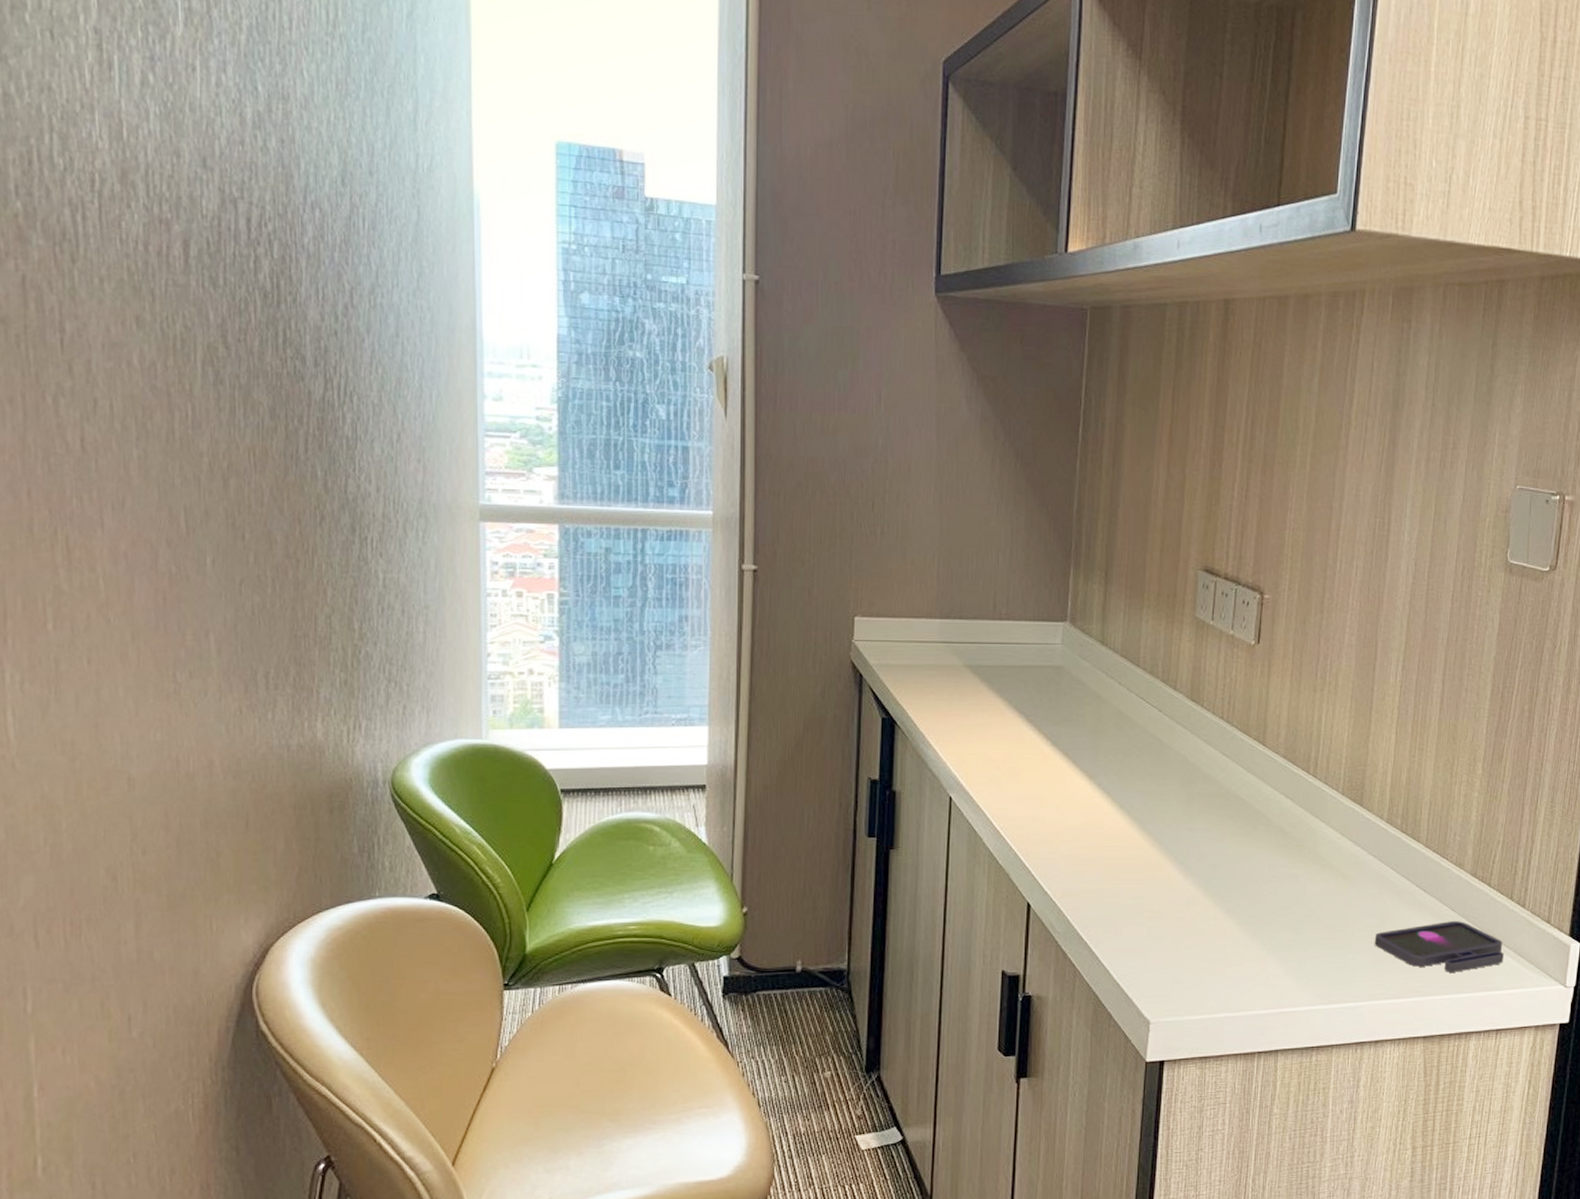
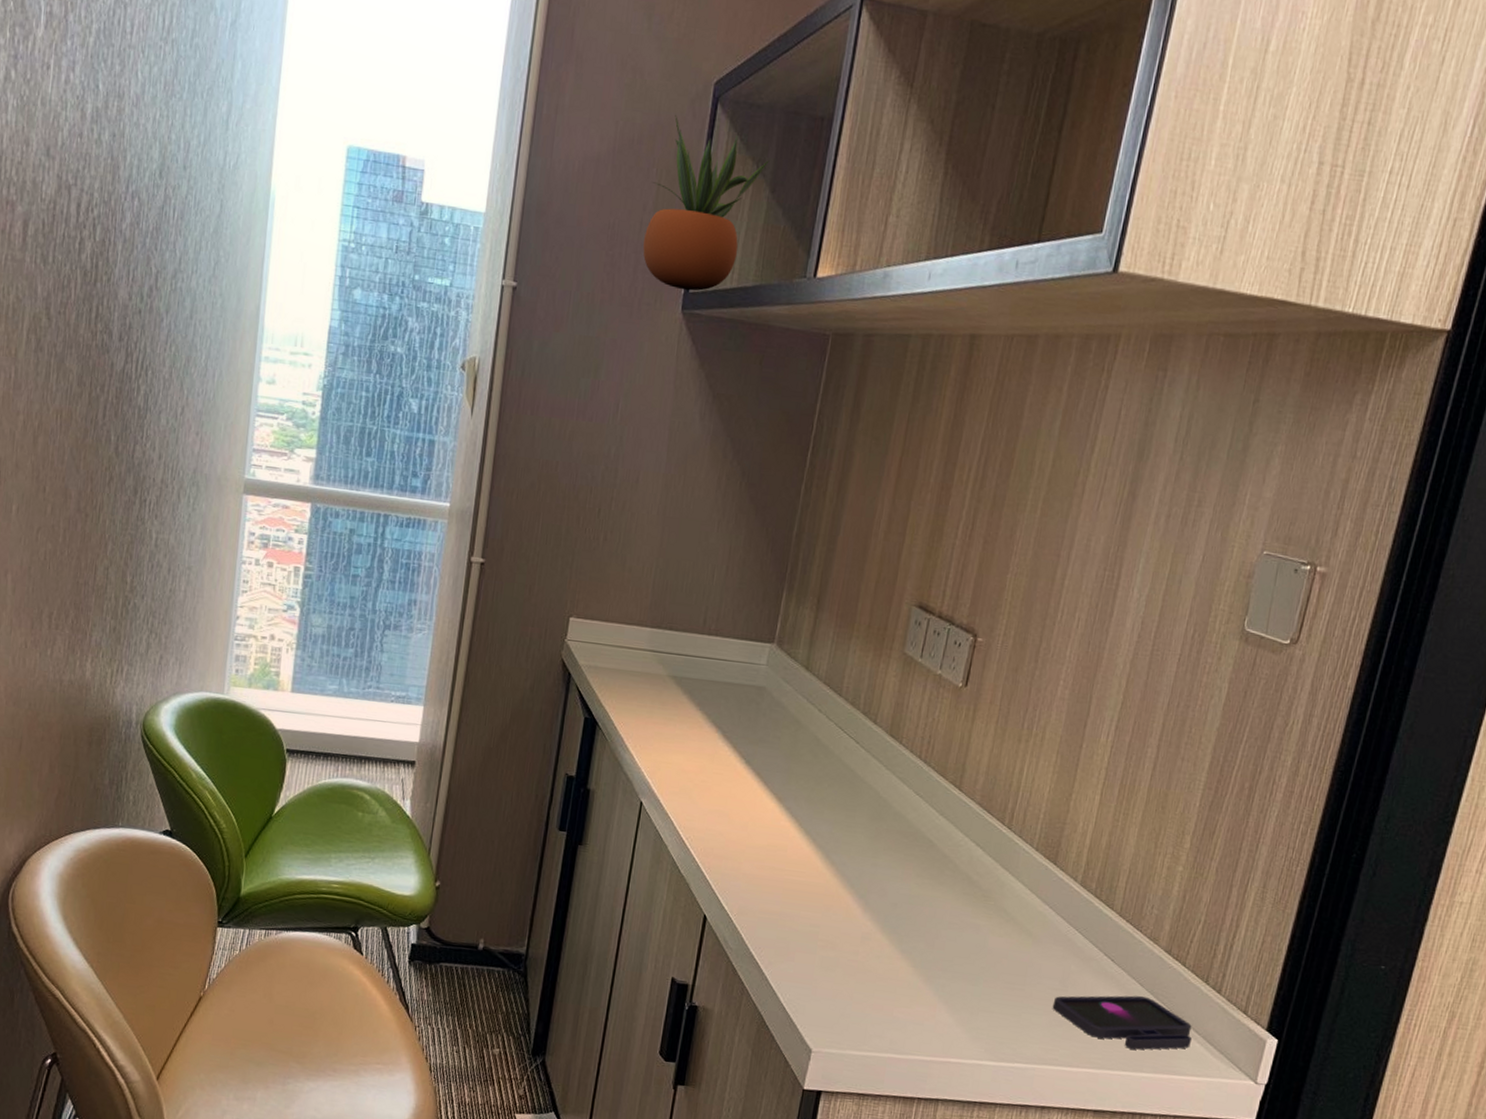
potted plant: none [888,95,1008,274] -> present [643,114,769,291]

